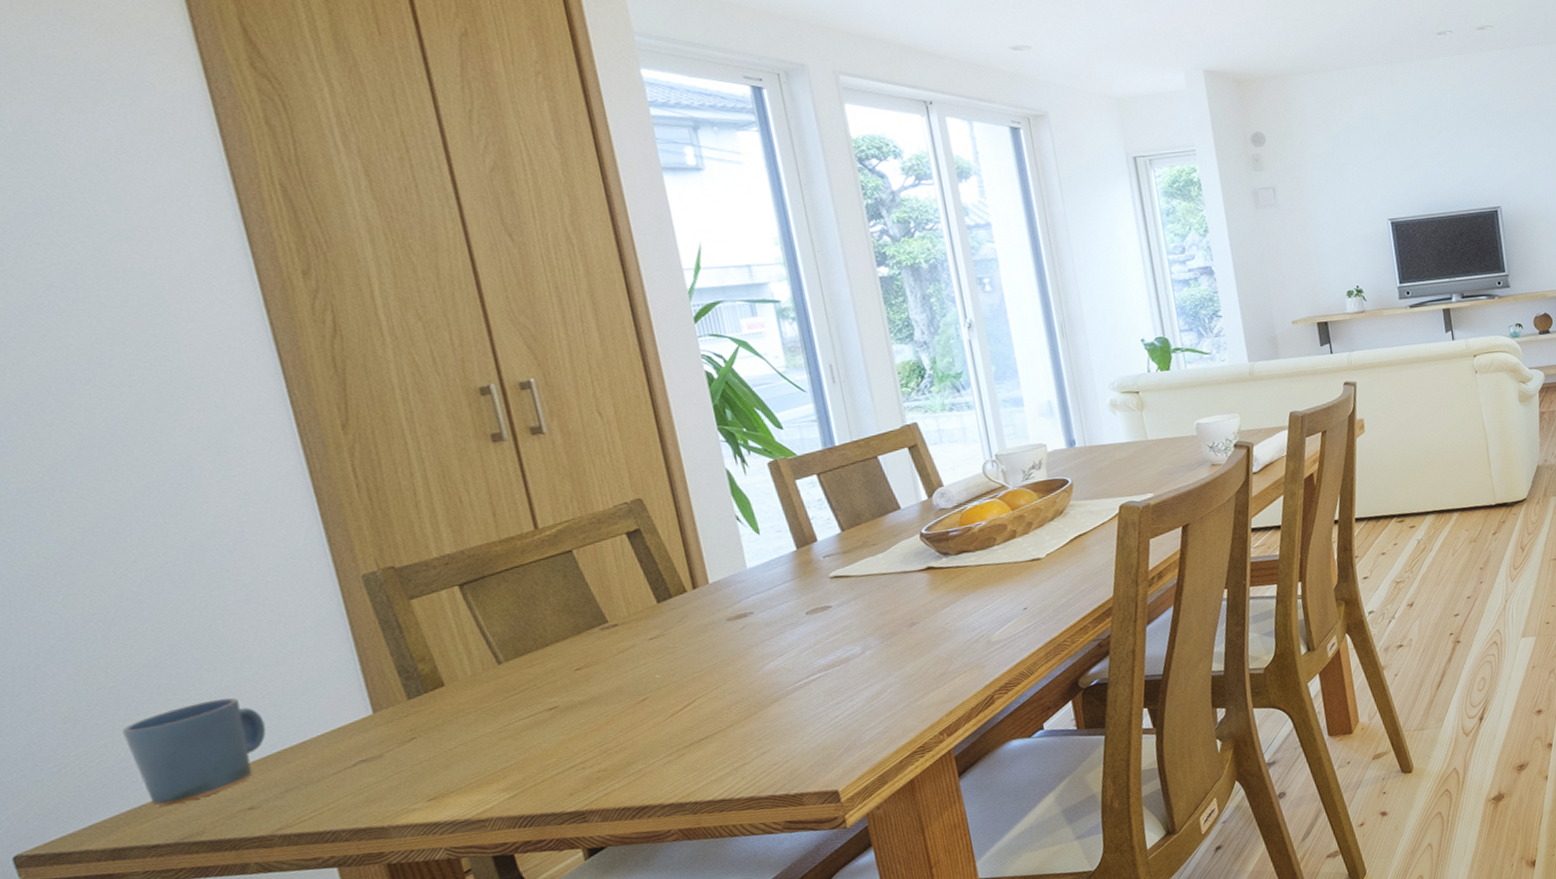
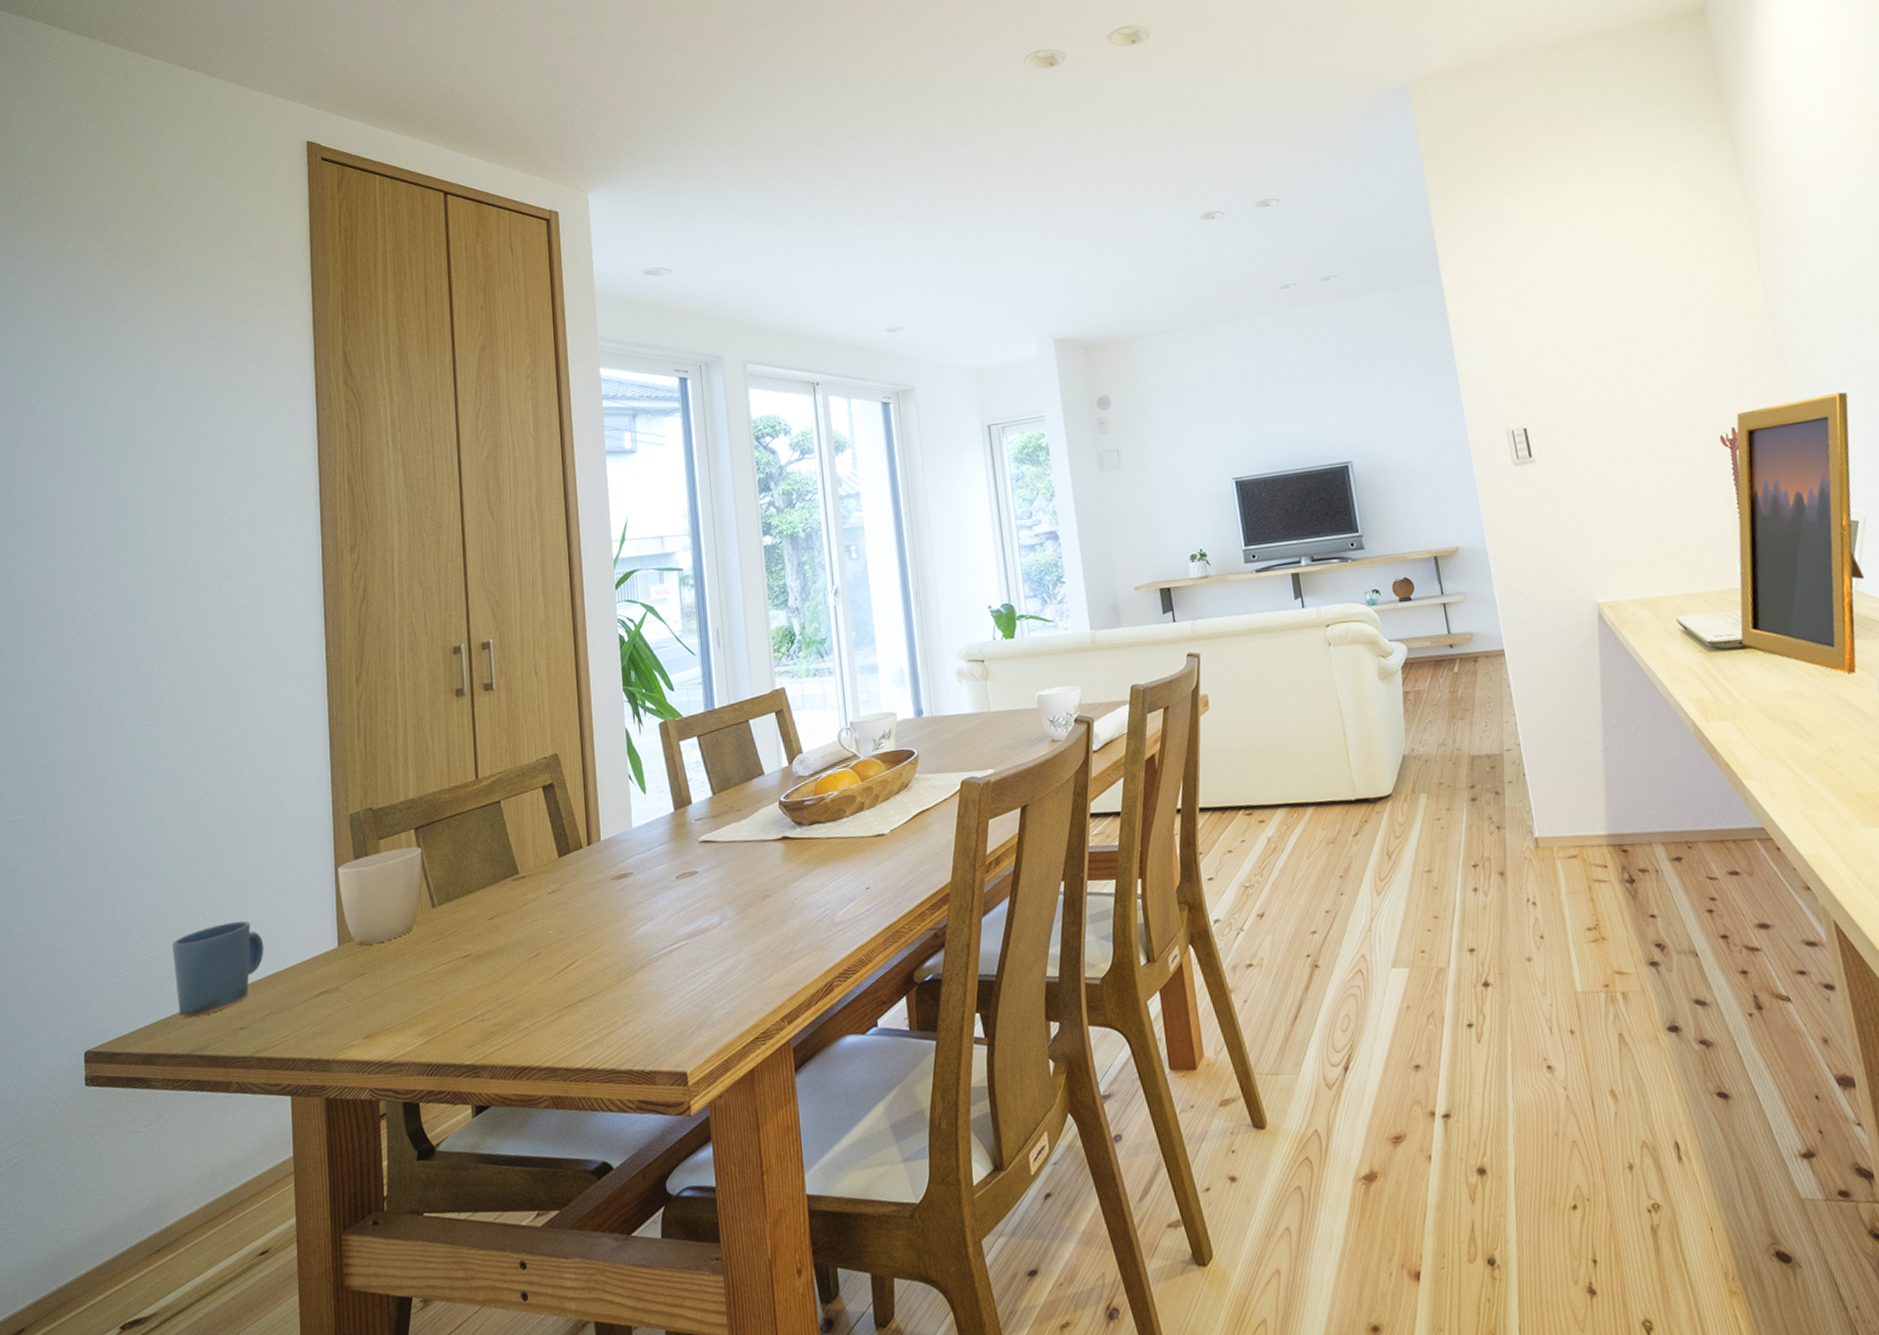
cup: none [356,603,481,711] -> present [338,847,423,946]

